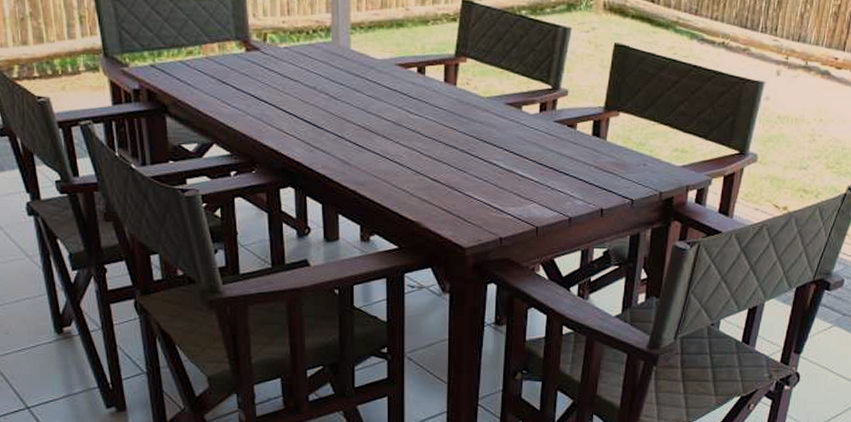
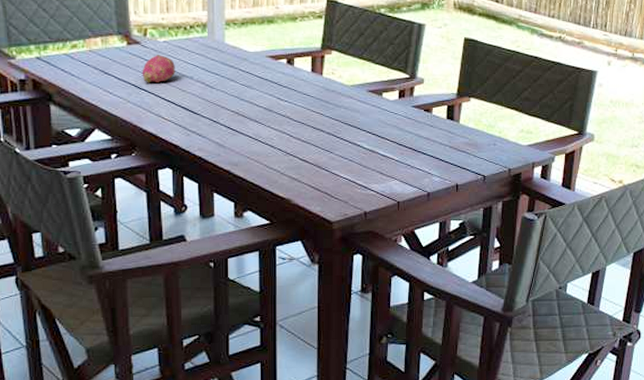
fruit: none [262,62,297,94] -> present [142,55,175,83]

